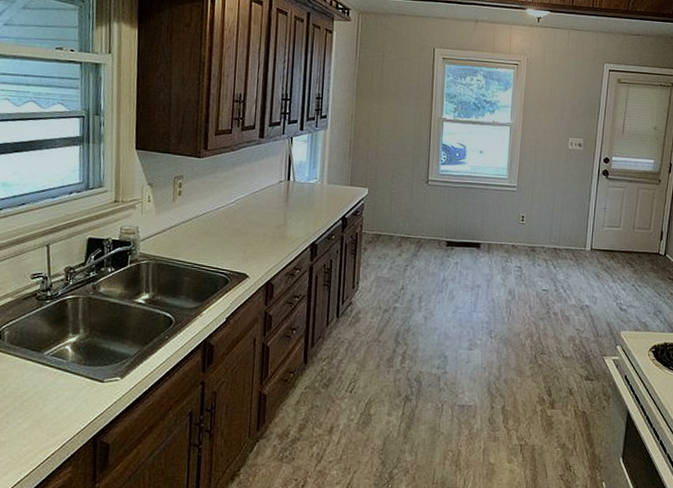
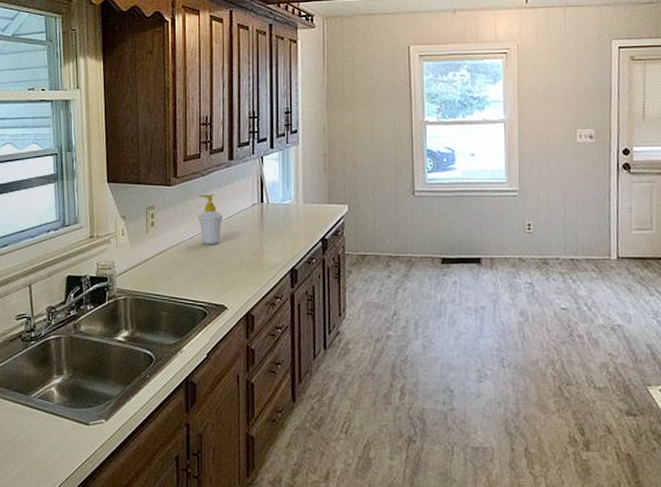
soap bottle: none [225,168,251,216] -> present [198,194,224,244]

